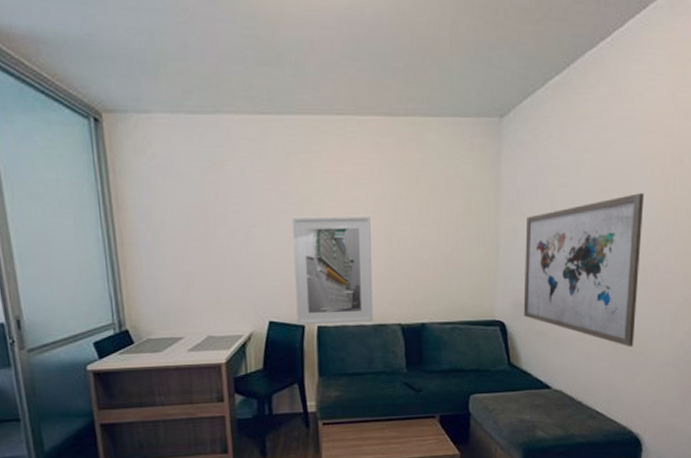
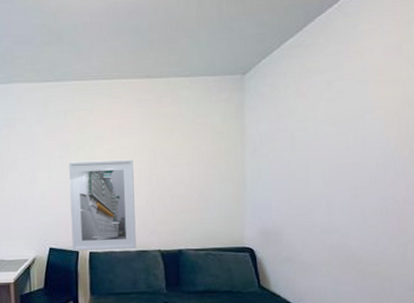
wall art: present [523,193,645,347] -> none [269,133,379,272]

